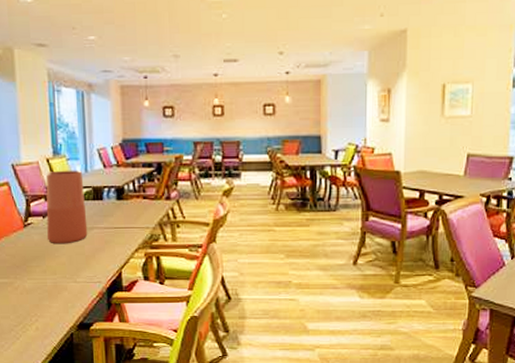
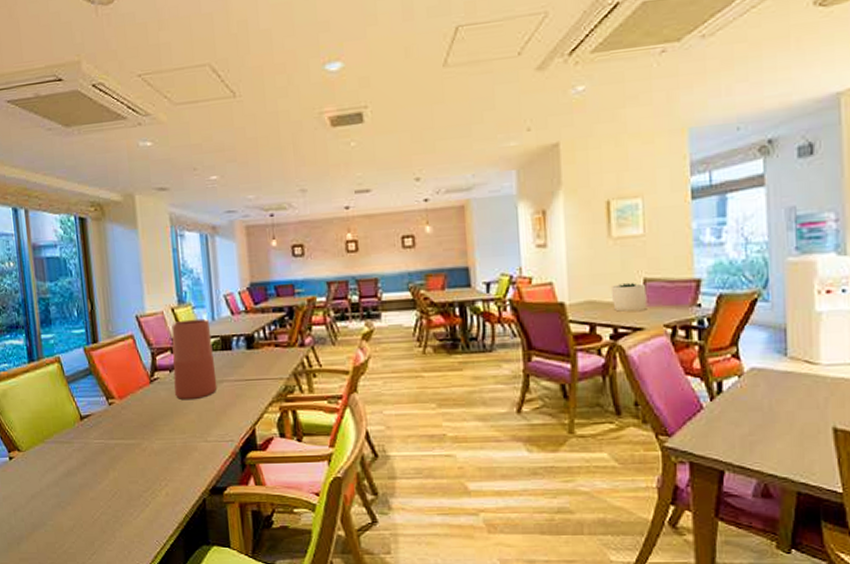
planter: none [439,156,469,182] -> present [610,282,647,313]

